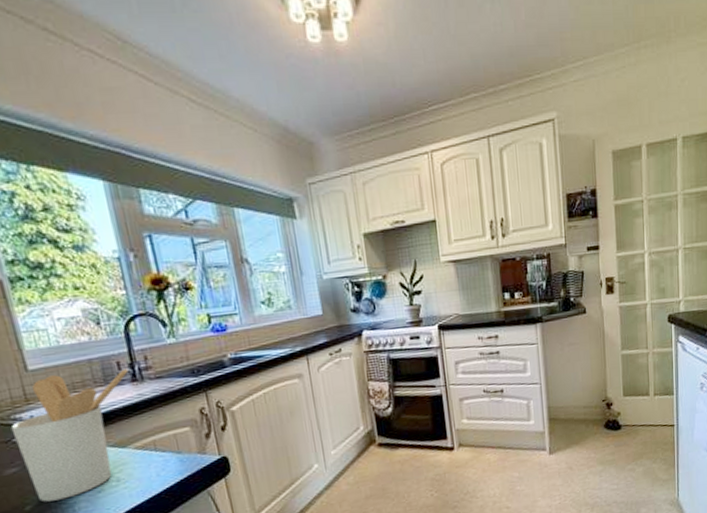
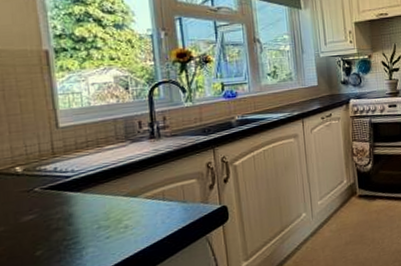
utensil holder: present [11,368,129,502] -> none [35,127,148,247]

